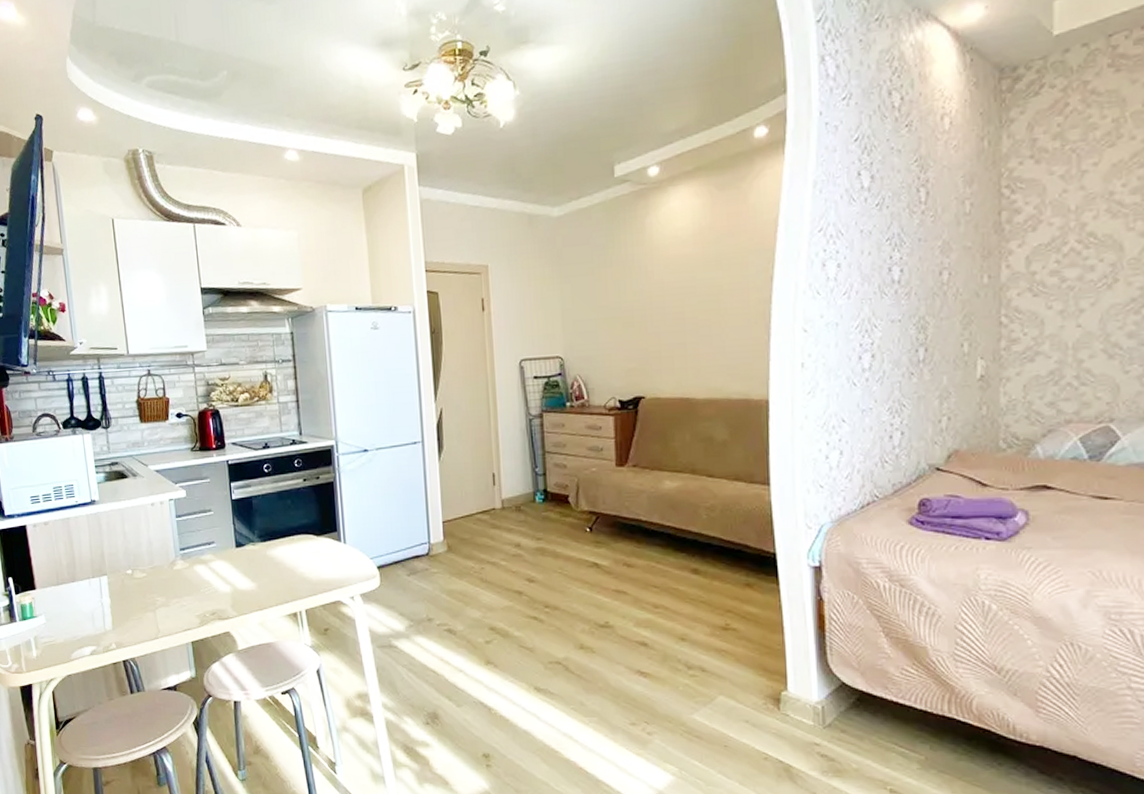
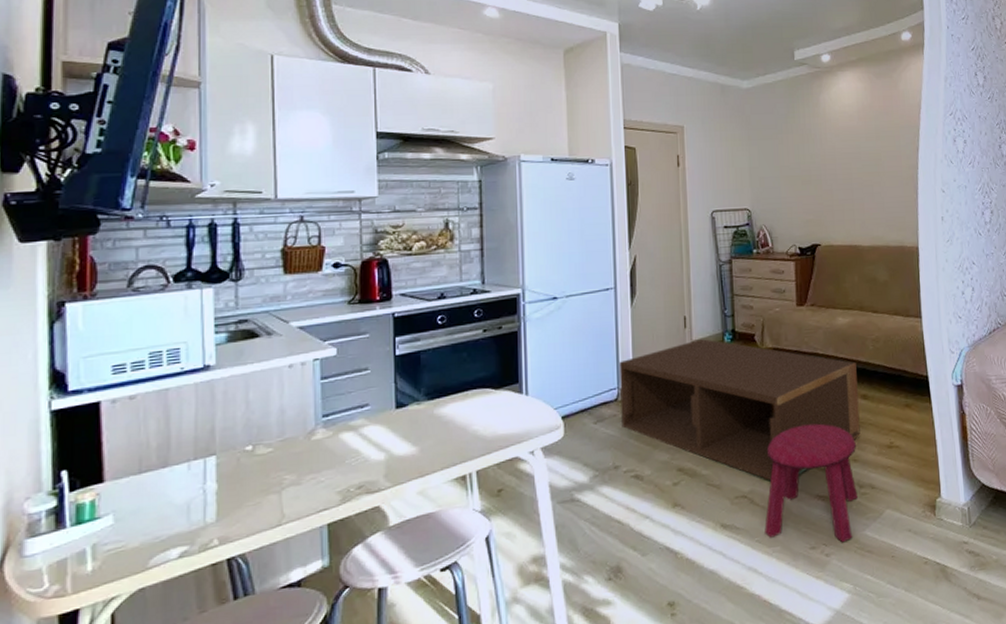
coffee table: none [429,498,690,649] -> present [619,339,861,480]
stool: none [580,596,686,724] -> present [764,423,858,543]

